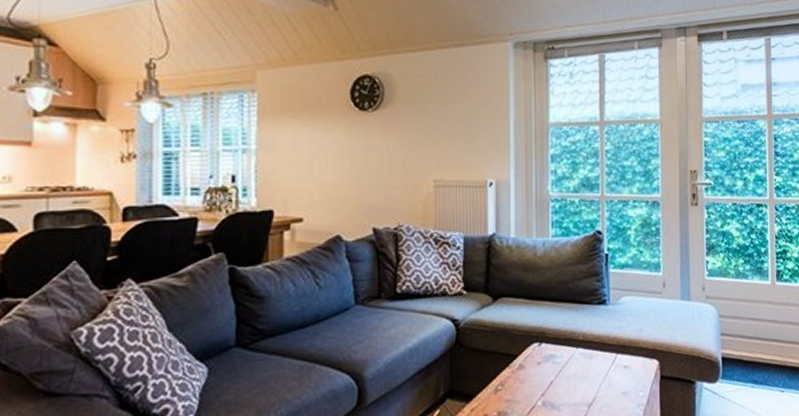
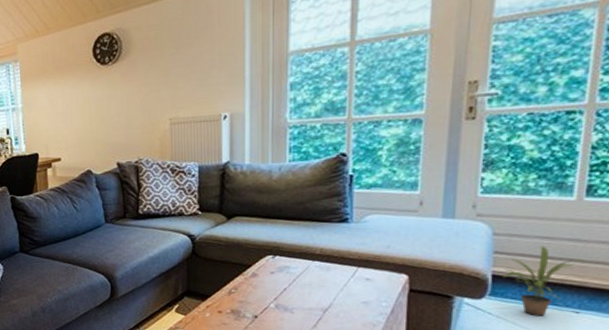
potted plant: none [729,327,782,398] -> present [503,246,585,316]

